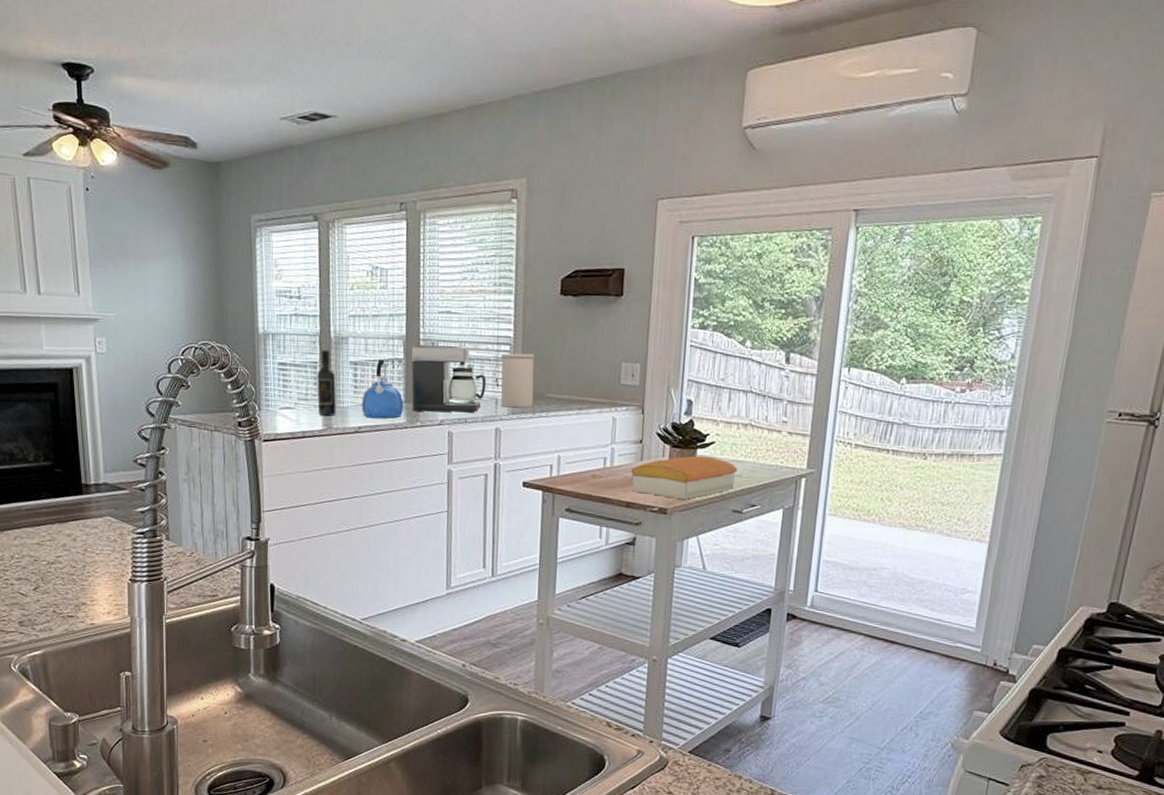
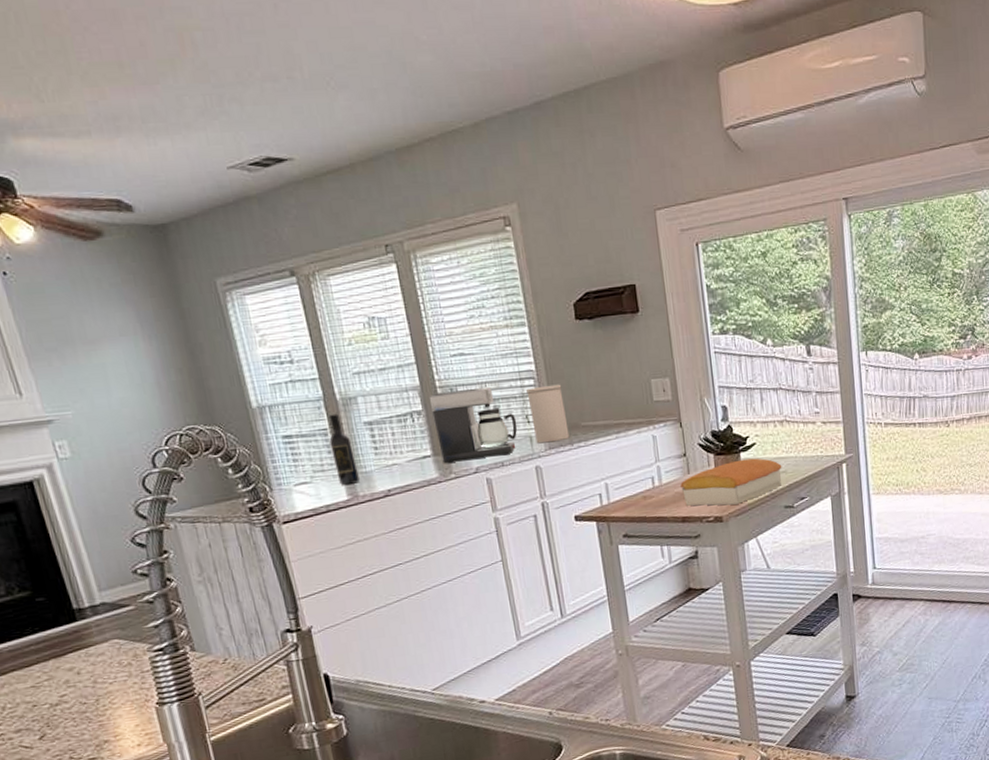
kettle: present [361,359,404,419] -> none [385,414,434,479]

